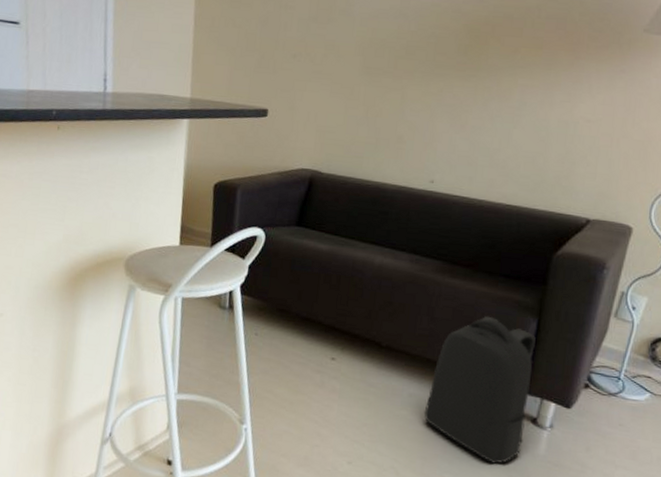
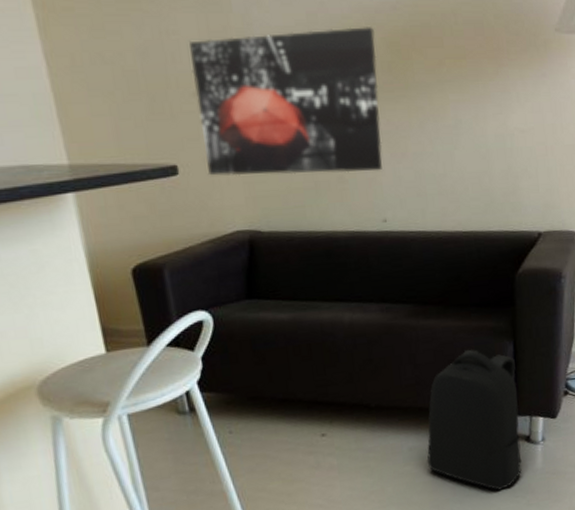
wall art: none [289,13,458,138] -> present [189,27,383,176]

